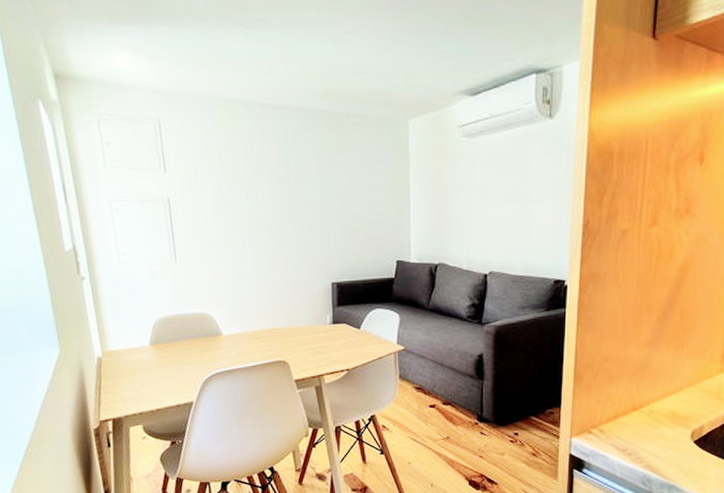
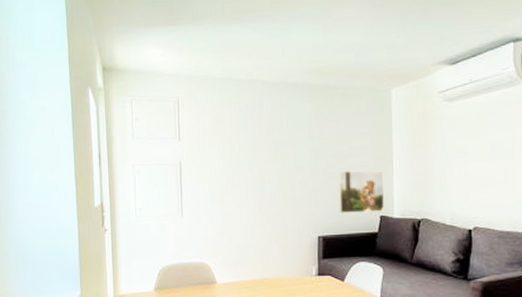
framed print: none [352,211,401,258] -> present [338,170,385,213]

